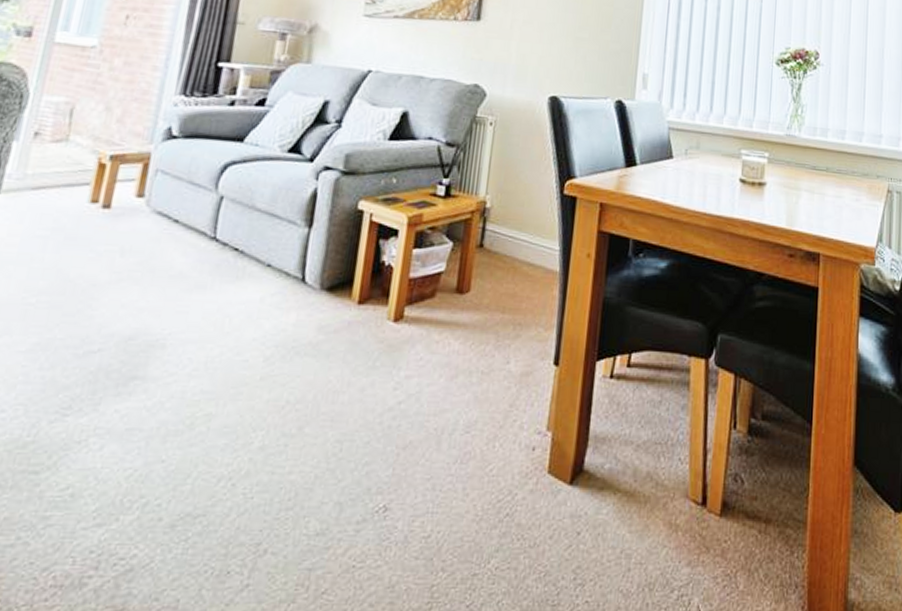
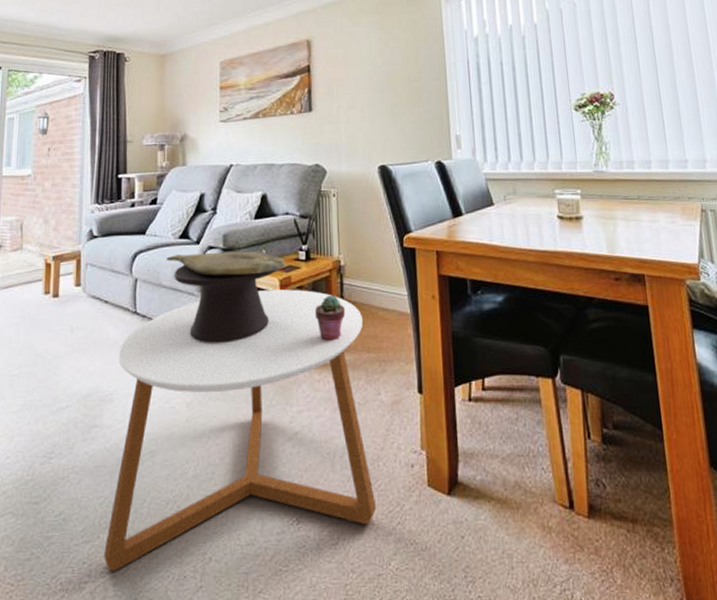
coffee table: none [120,227,502,564] -> present [104,289,377,572]
decorative bowl: none [267,172,420,287] -> present [167,251,286,343]
potted succulent: none [445,241,484,296] -> present [314,294,346,341]

